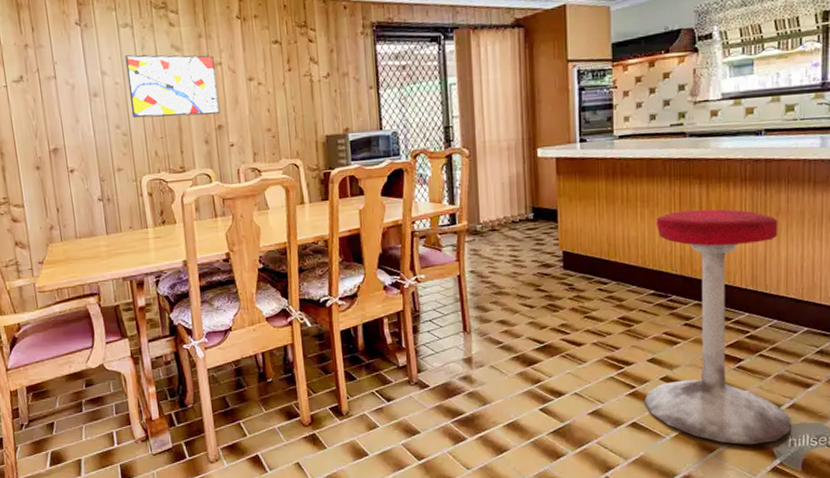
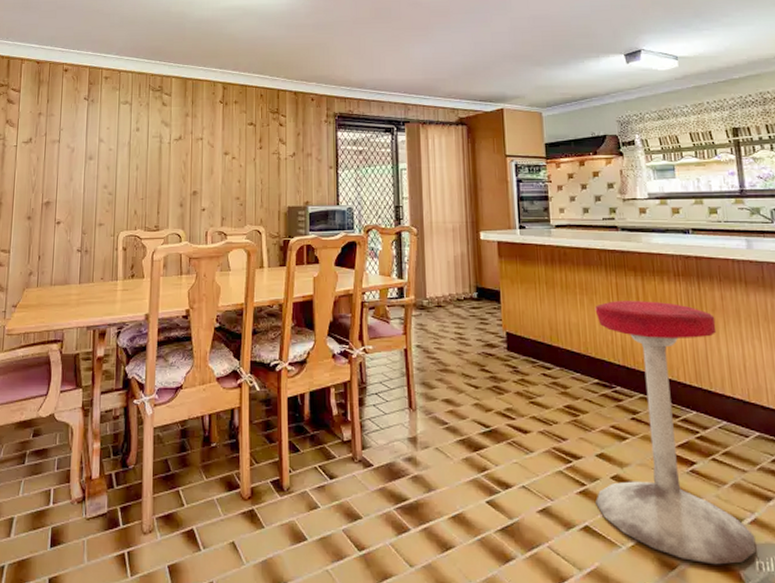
wall art: present [124,54,220,118] -> none [119,127,197,182]

